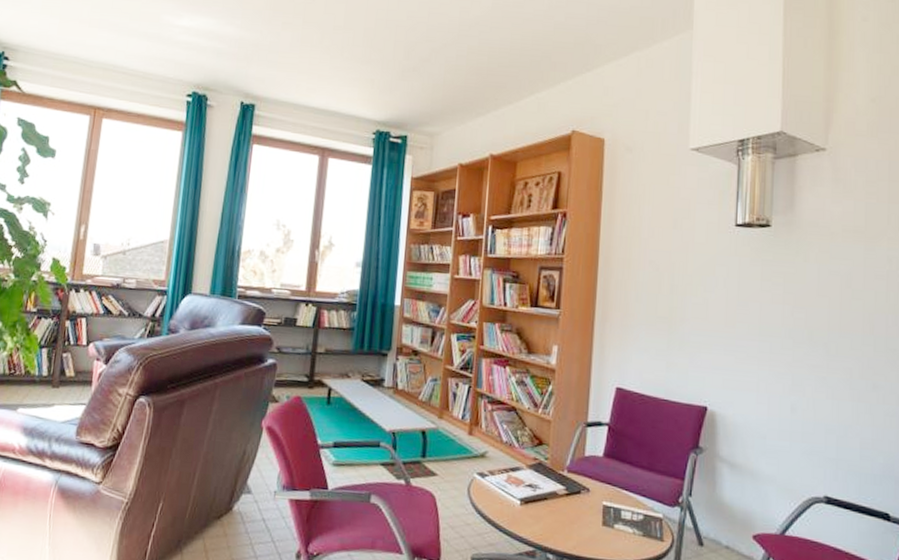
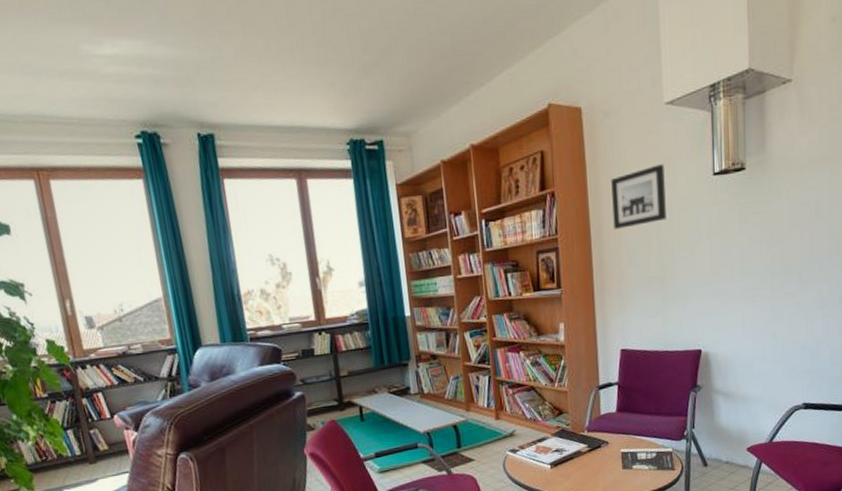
wall art: none [624,205,684,262] -> present [611,164,666,229]

